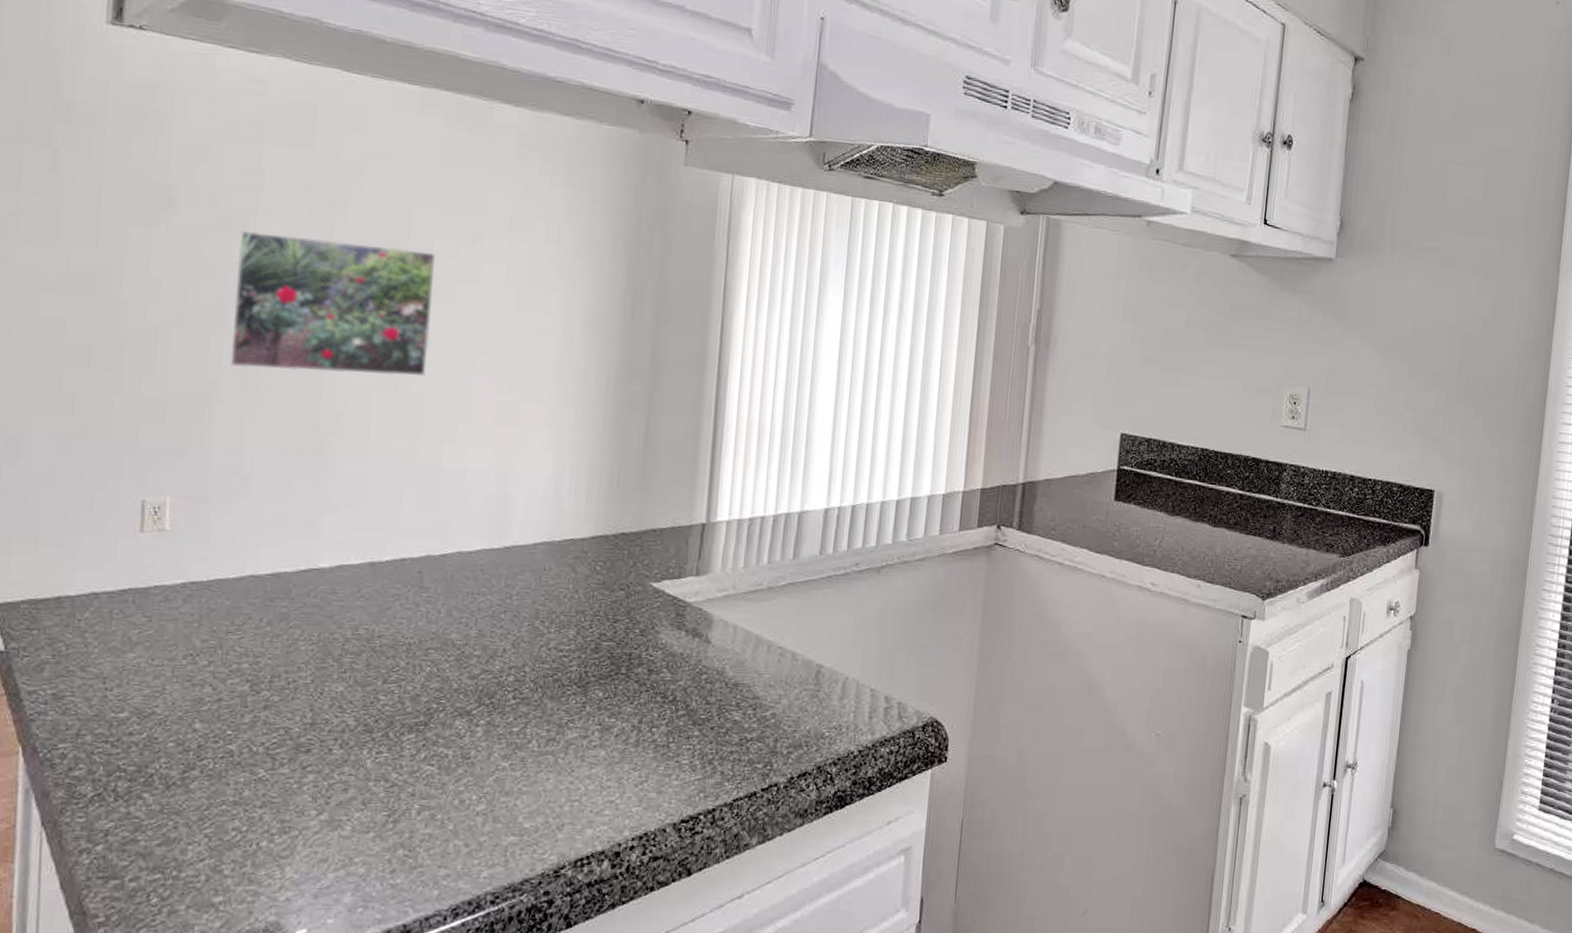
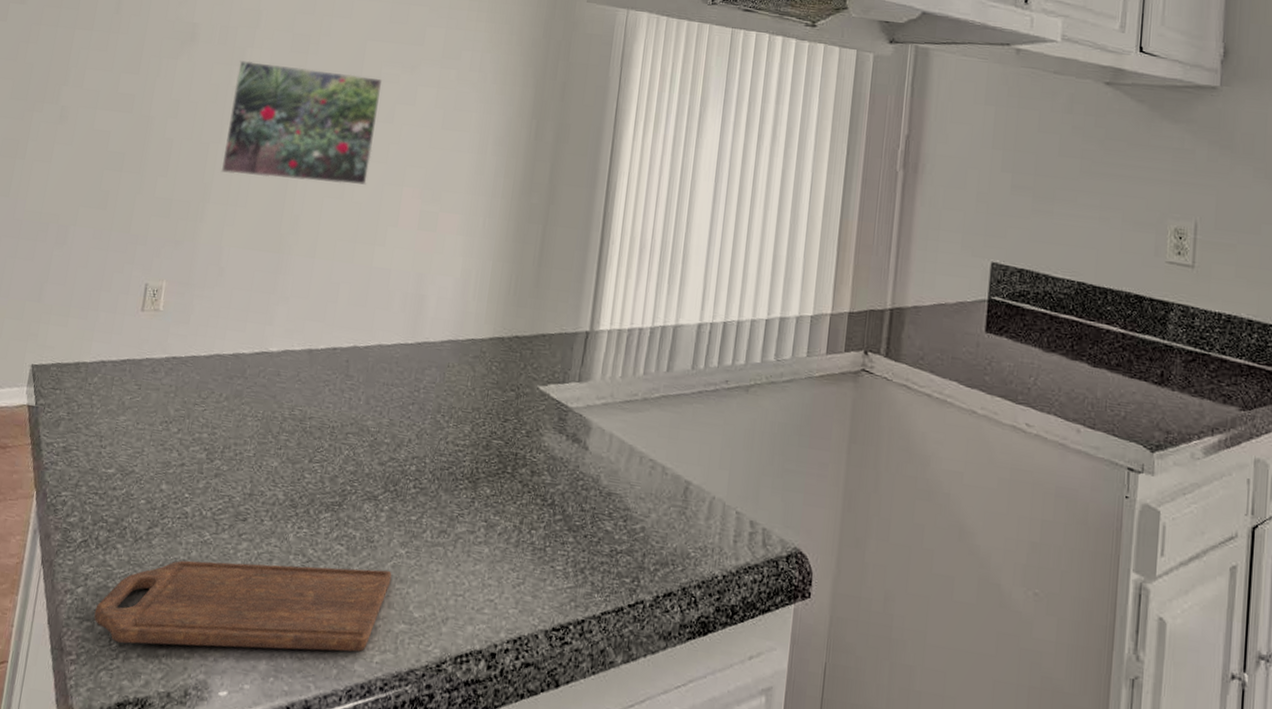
cutting board: none [123,785,495,898] -> present [94,560,392,652]

